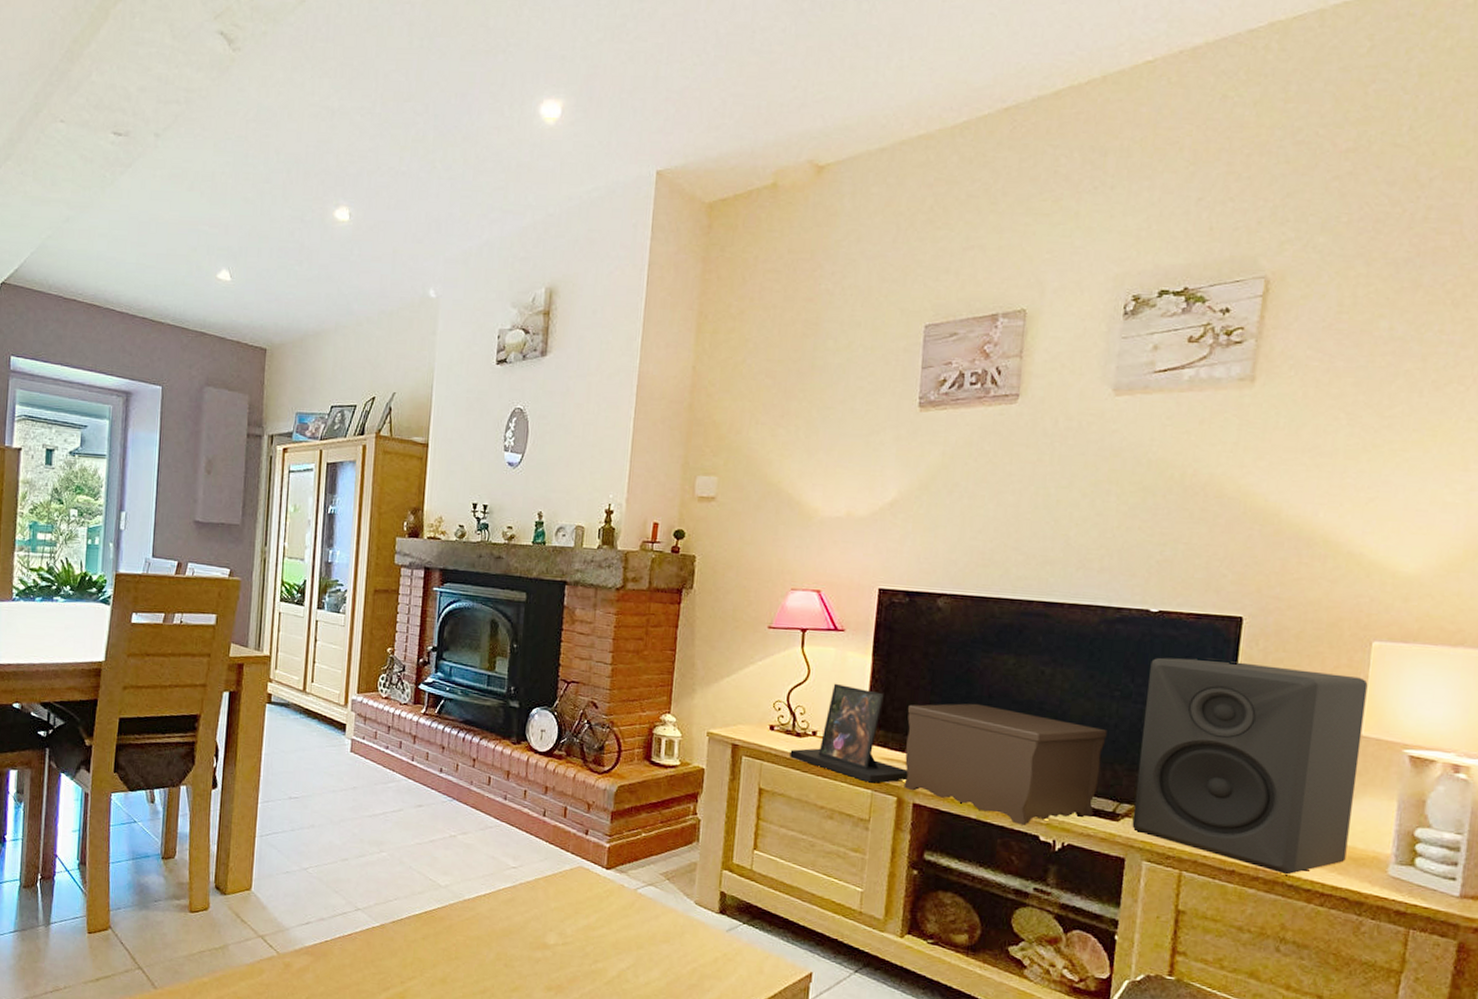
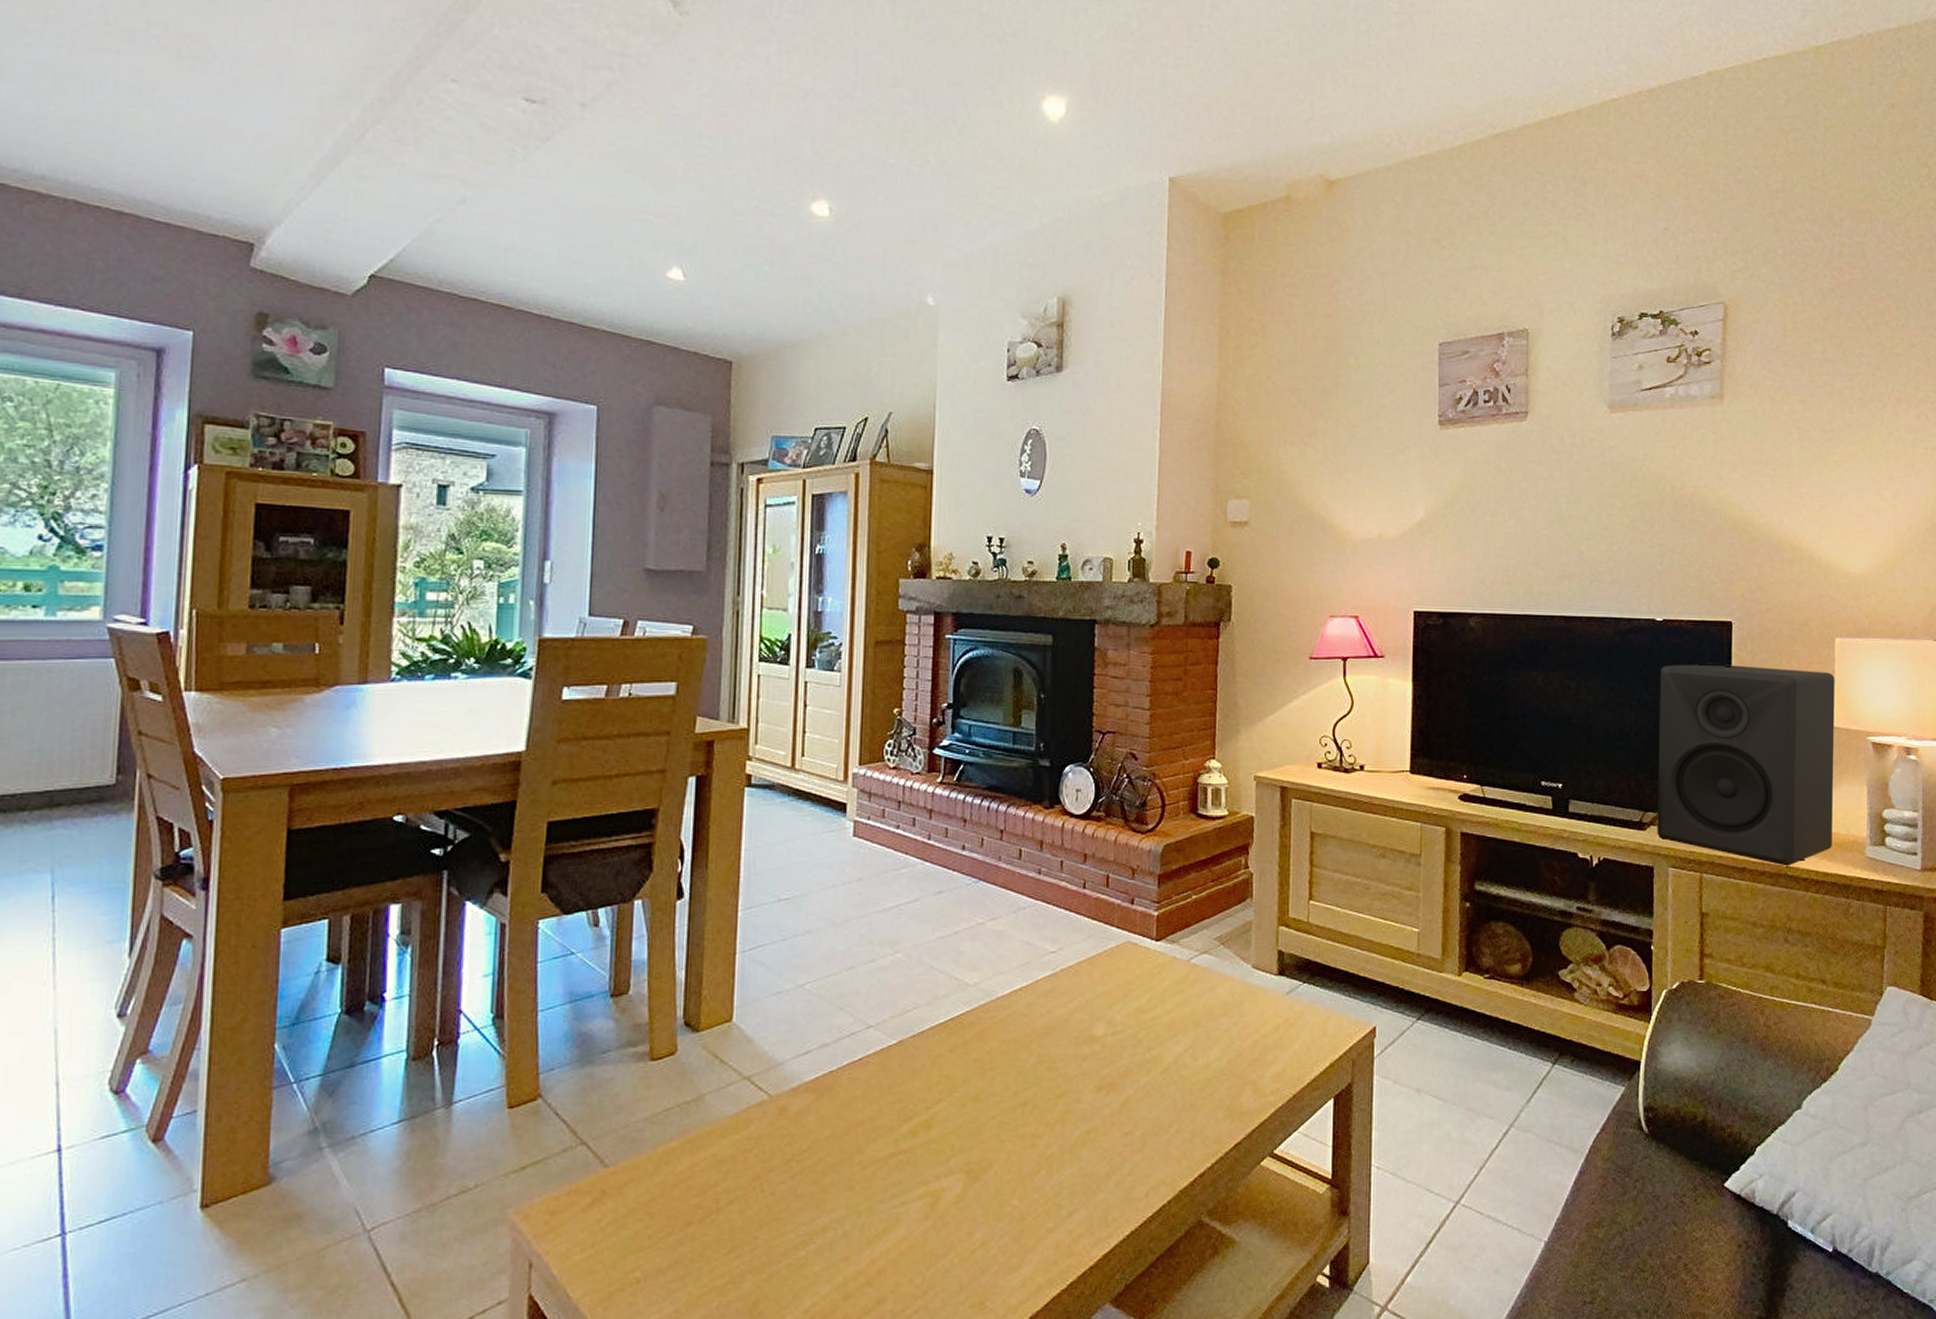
photo frame: present [790,683,908,783] -> none [1339,712,1454,815]
decorative box: present [904,703,1107,826] -> none [1450,723,1629,845]

